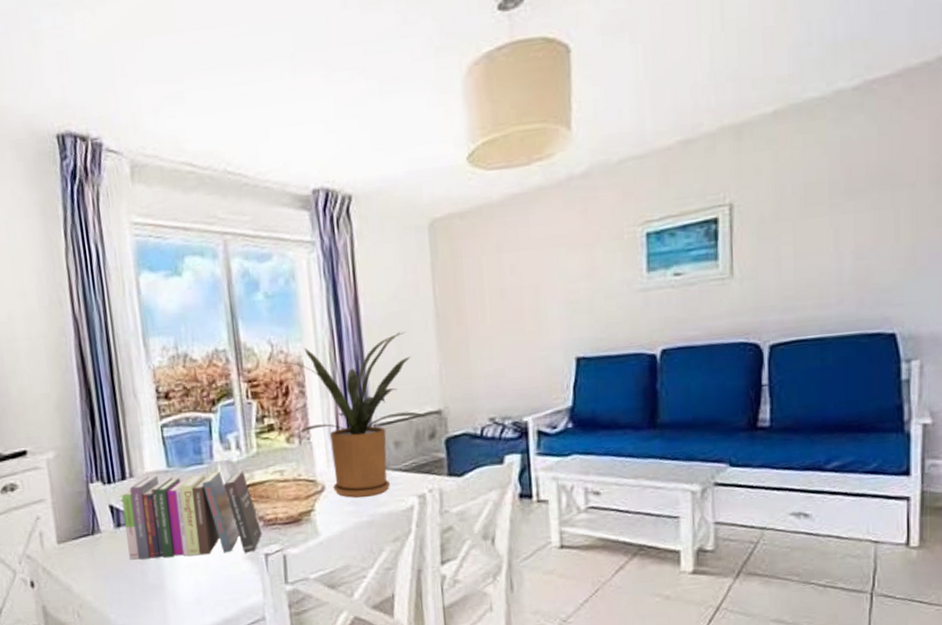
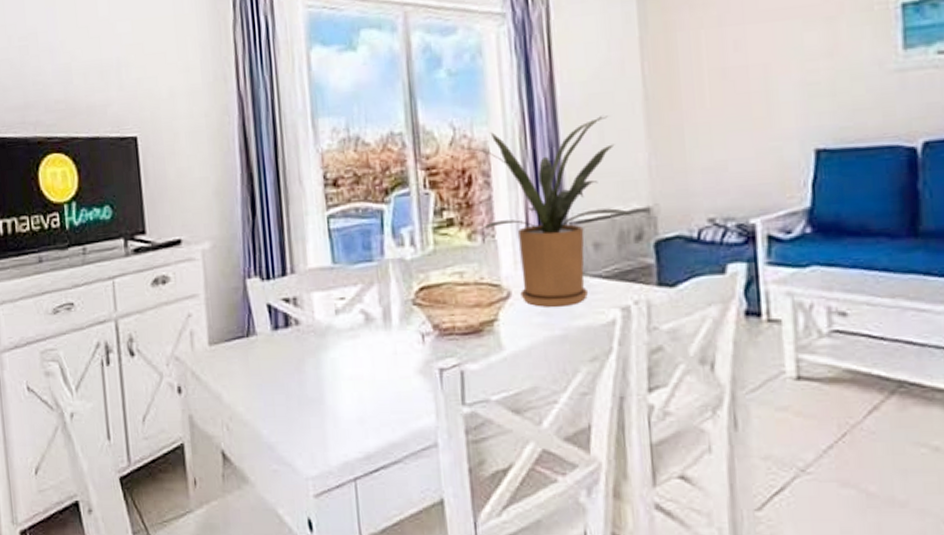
books: present [121,471,262,560] -> none [281,271,437,368]

